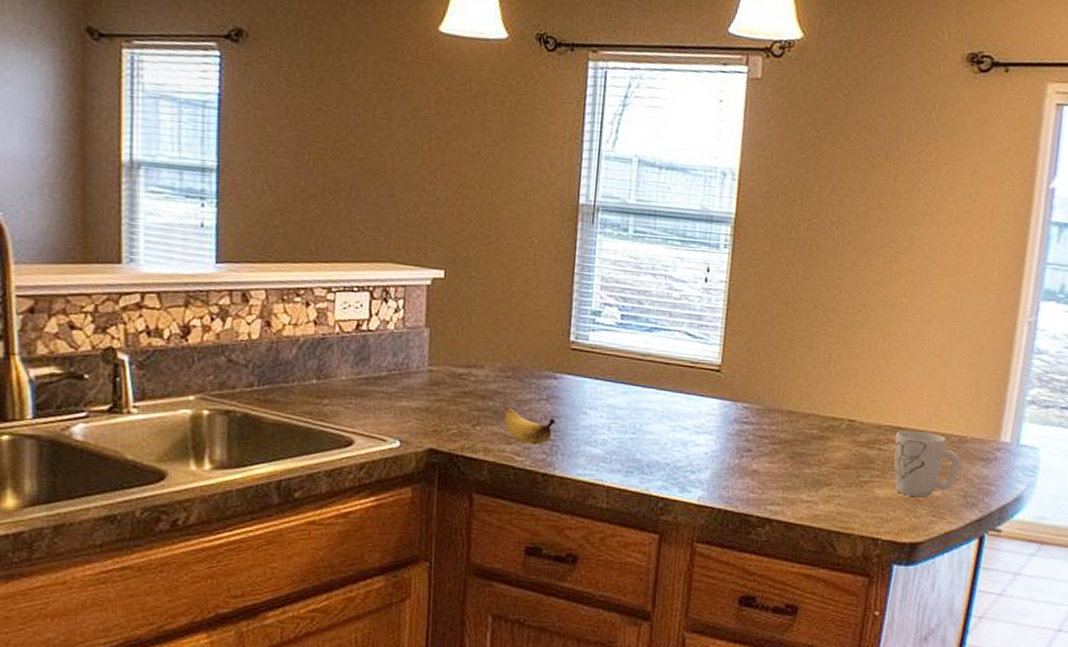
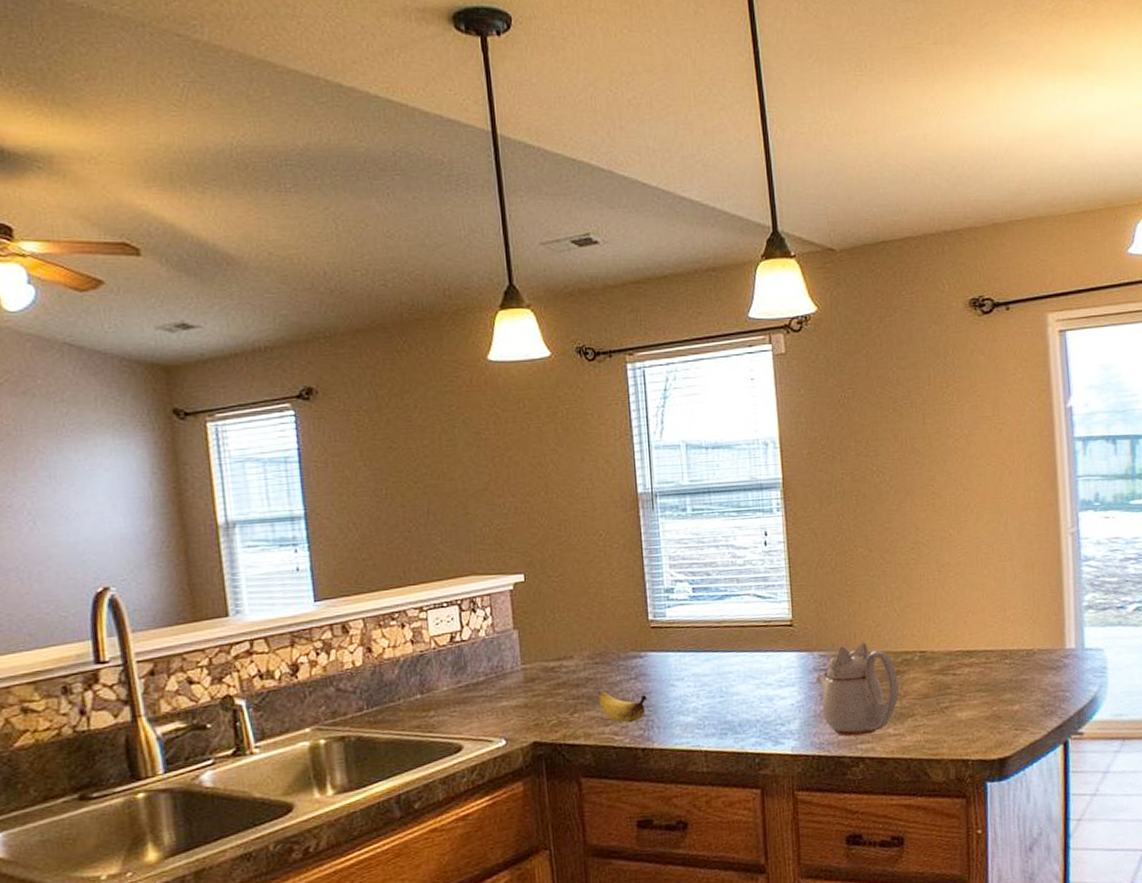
teapot: none [736,401,821,497] -> present [816,643,899,737]
mug: present [894,430,961,497] -> none [967,651,1033,714]

